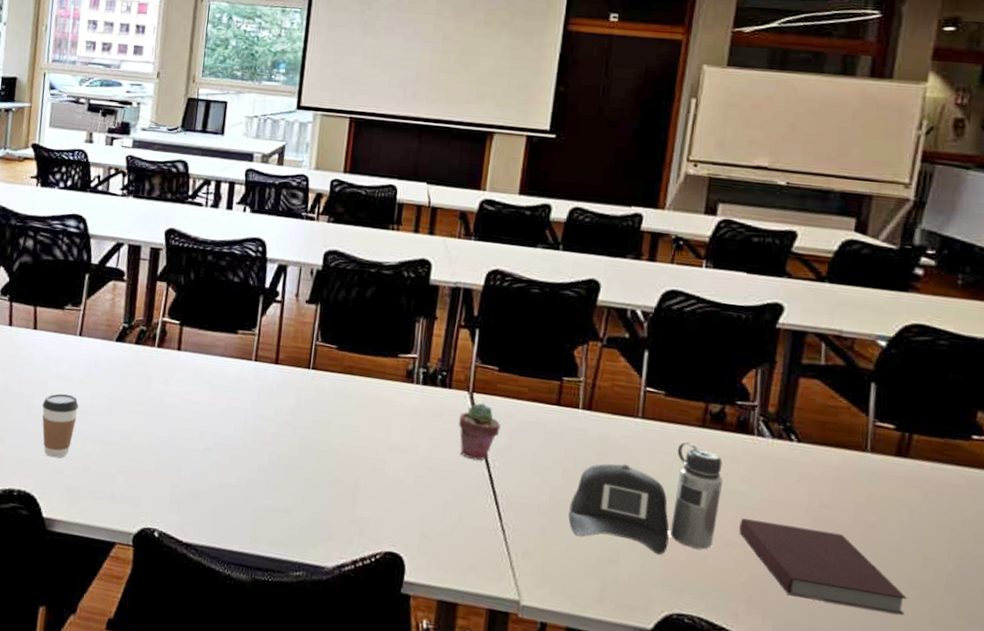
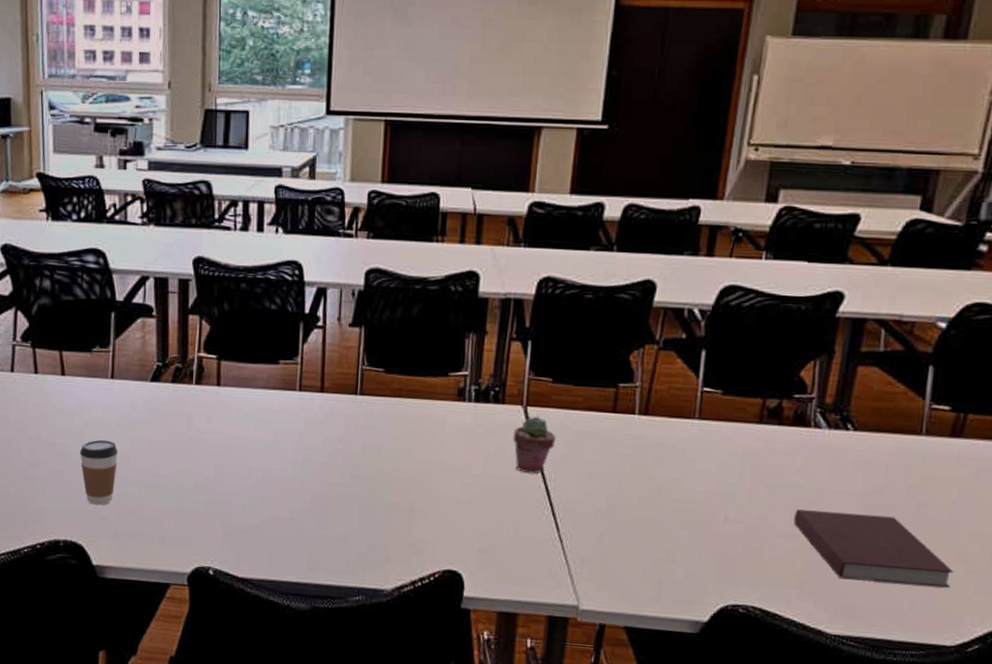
water bottle: present [568,442,724,556] -> none [626,439,779,552]

